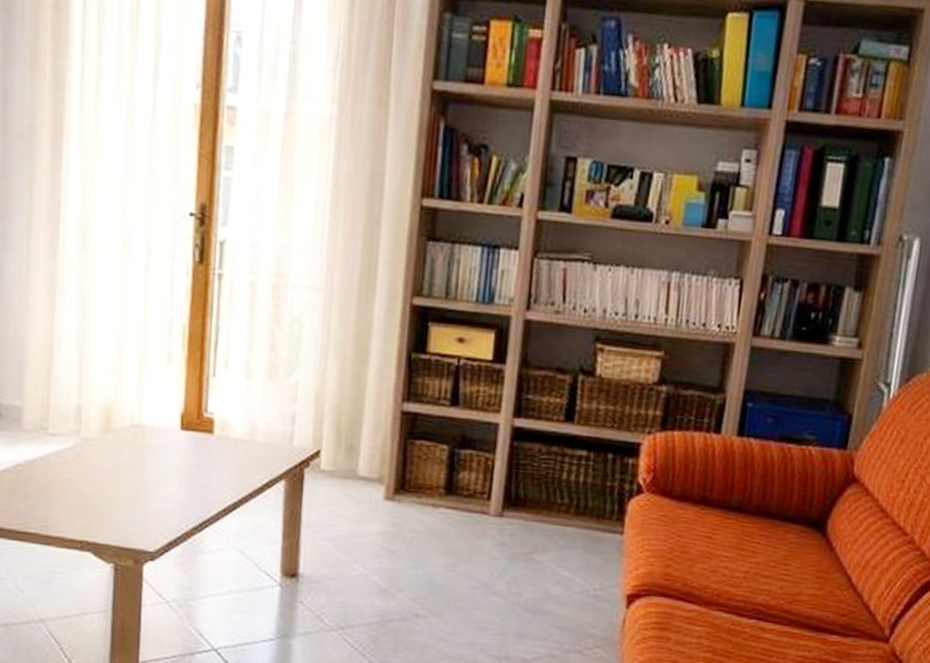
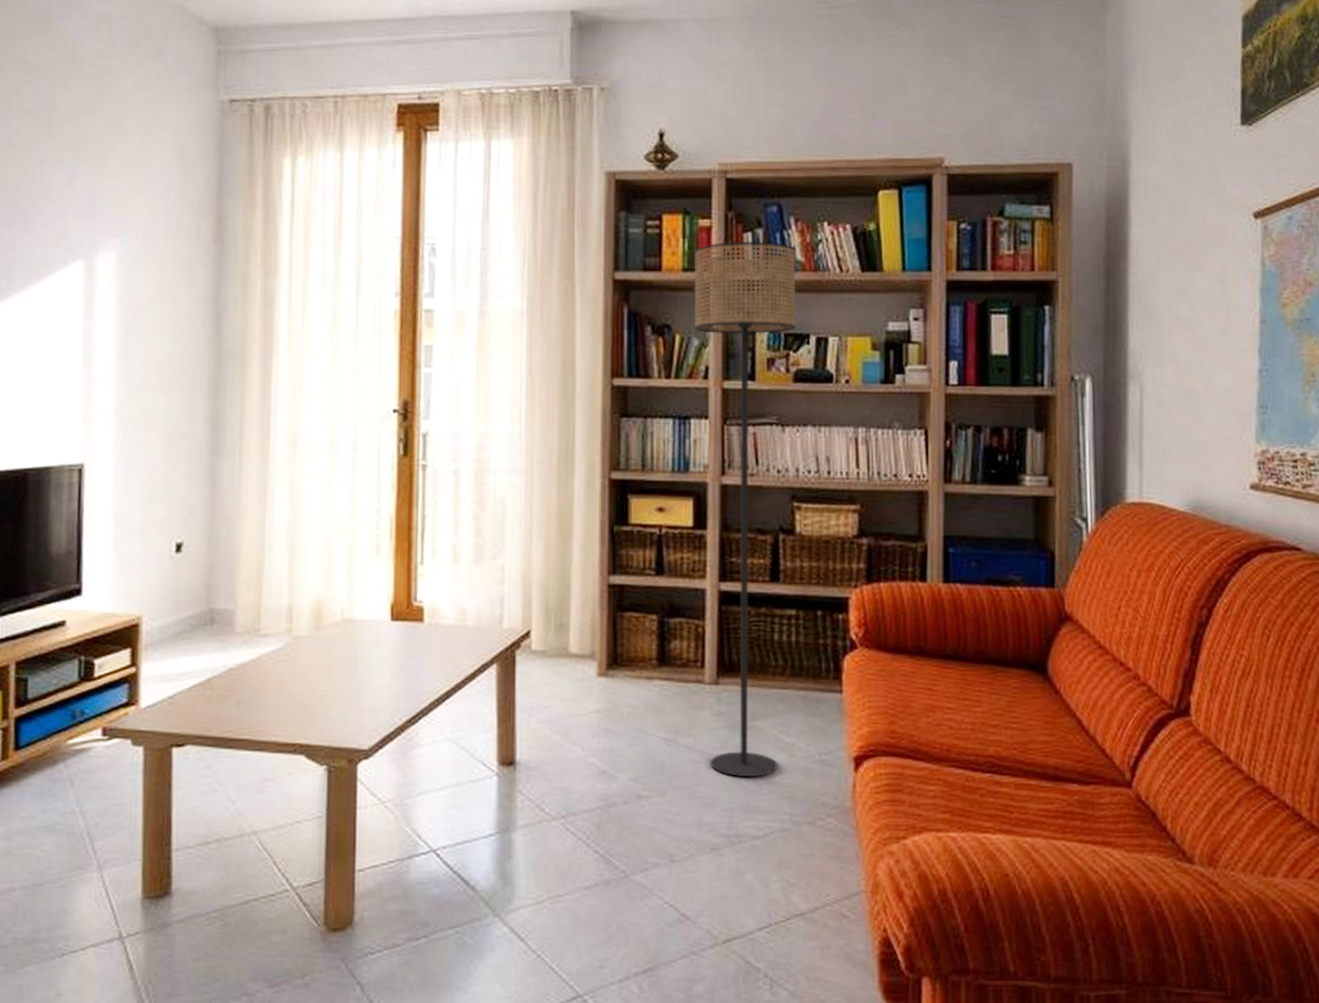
floor lamp: none [487,57,630,607] -> present [694,241,796,778]

